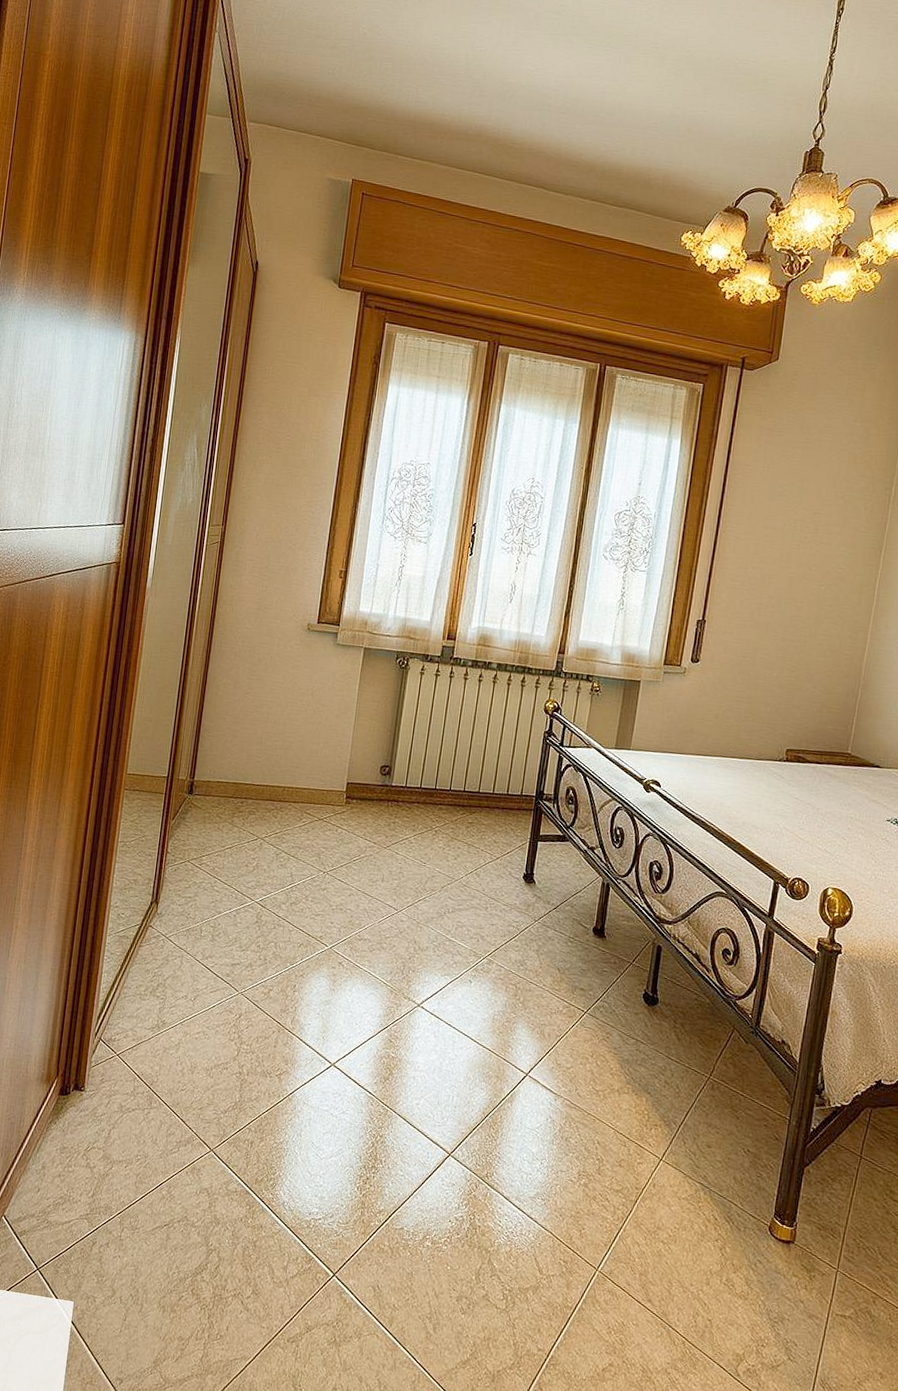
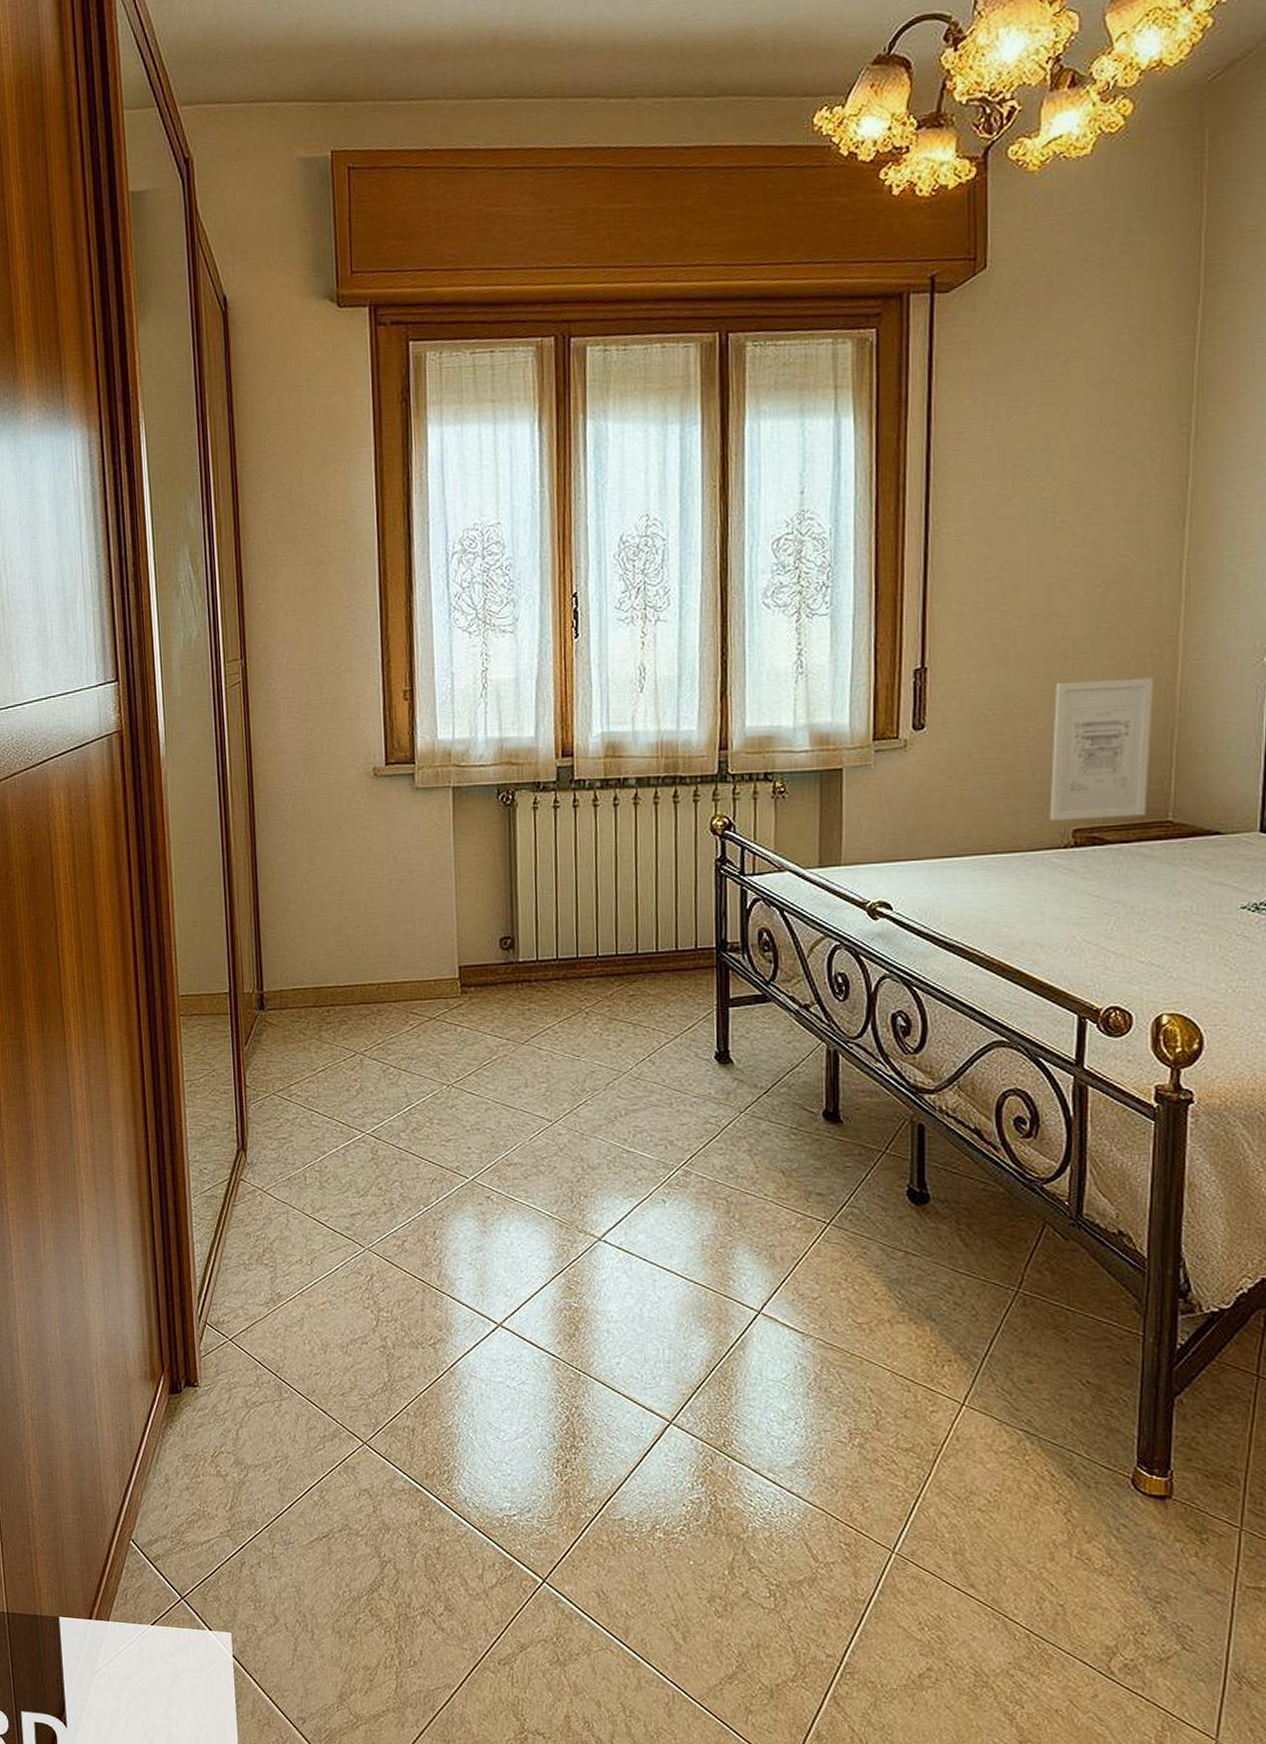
wall art: none [772,646,850,747] -> present [1049,678,1154,821]

